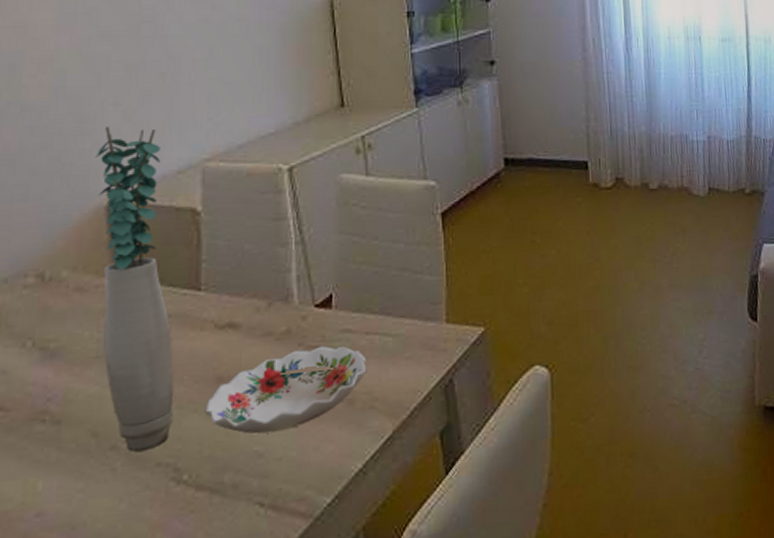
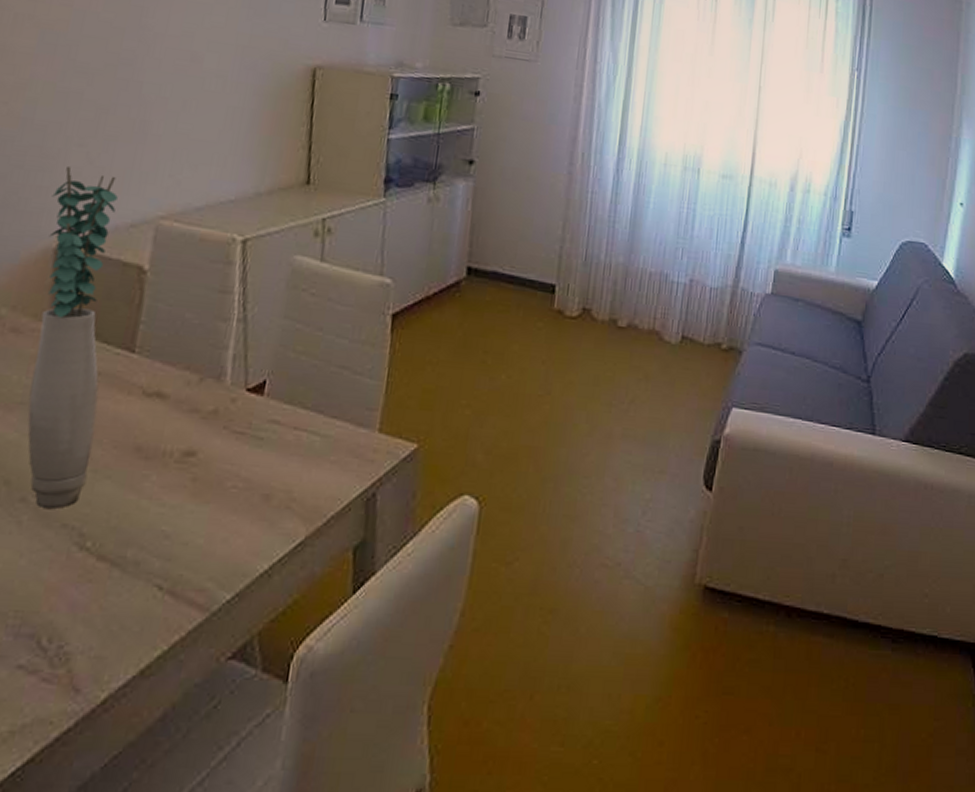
decorative bowl: present [205,345,367,434] -> none [118,432,291,515]

